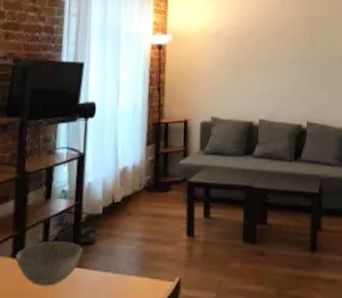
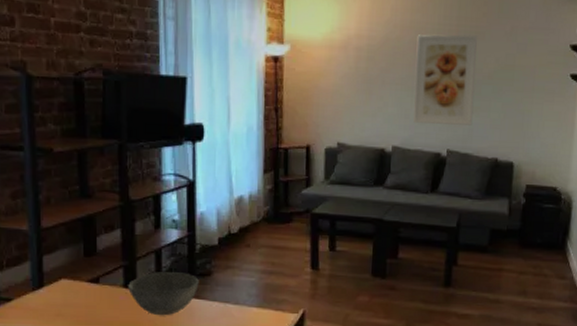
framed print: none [277,25,328,100] -> present [413,34,477,125]

